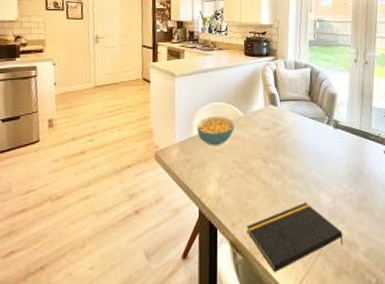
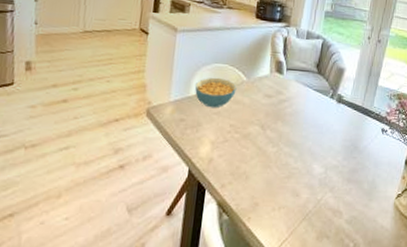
notepad: present [247,202,344,272] -> none [235,170,330,233]

